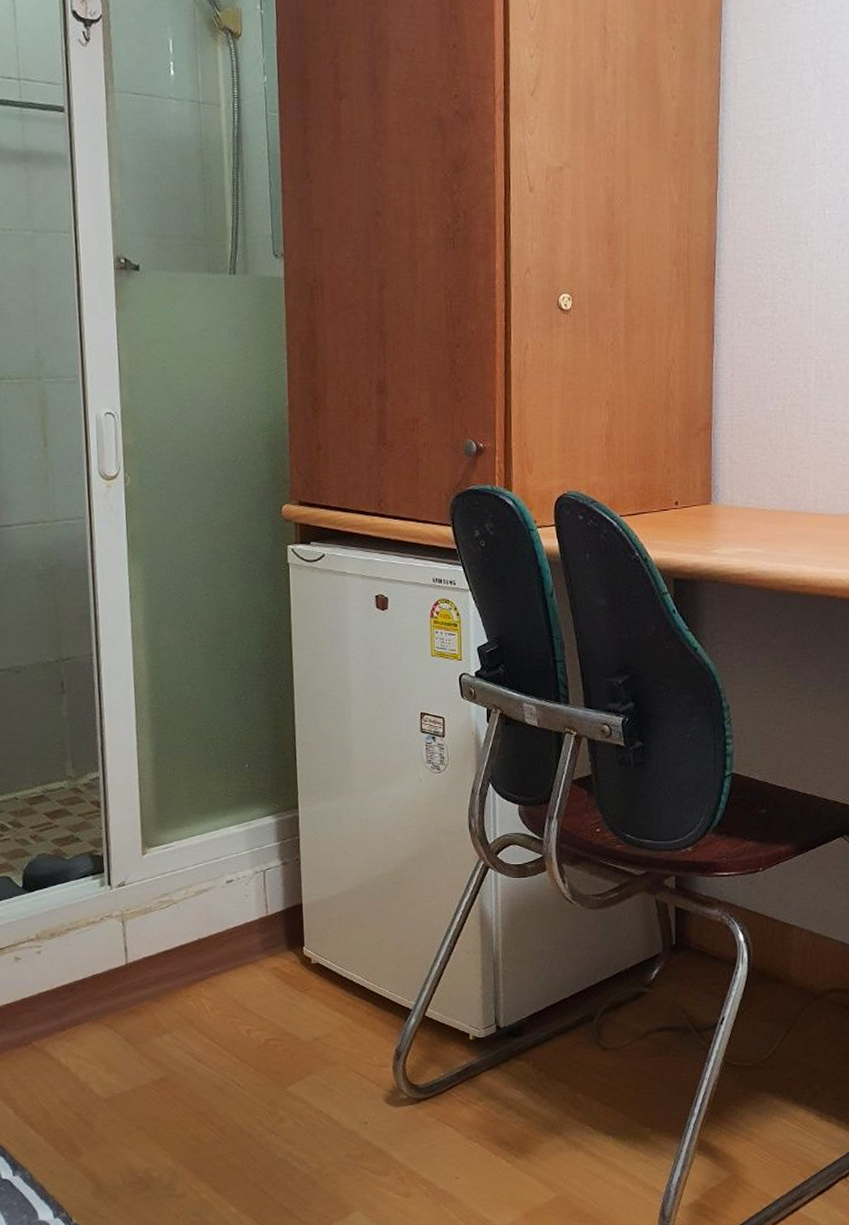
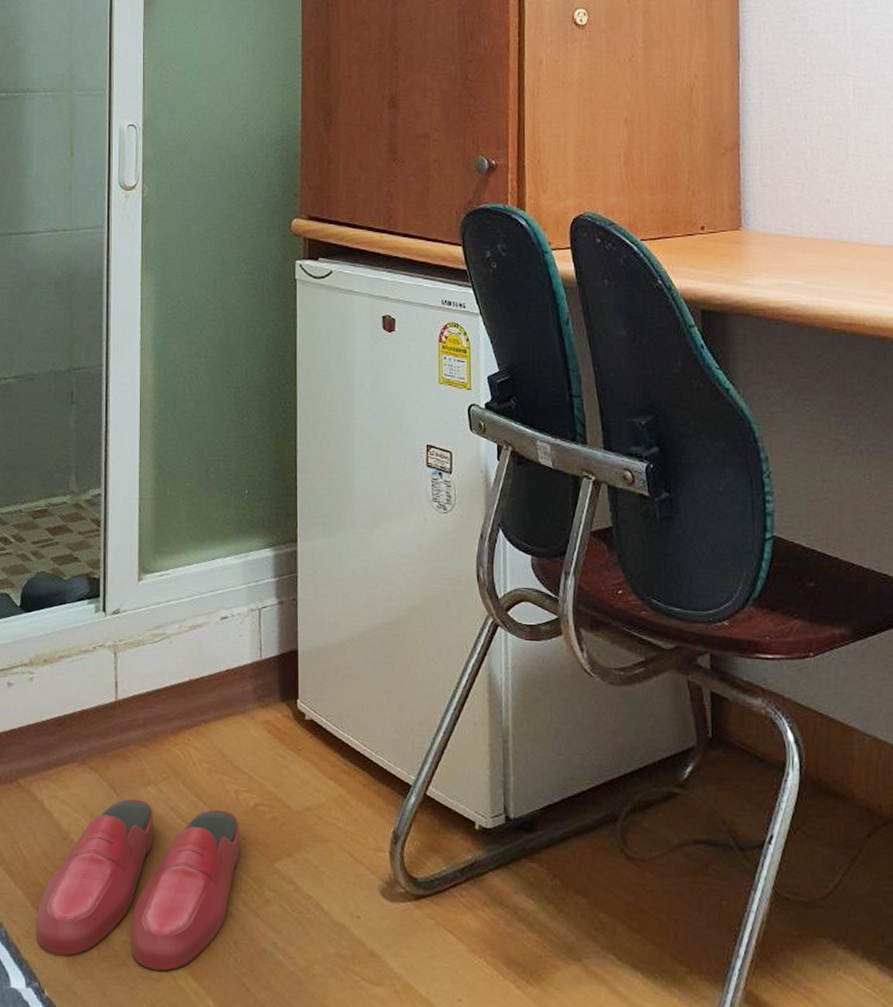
slippers: none [60,1047,254,1189] -> present [36,798,240,971]

